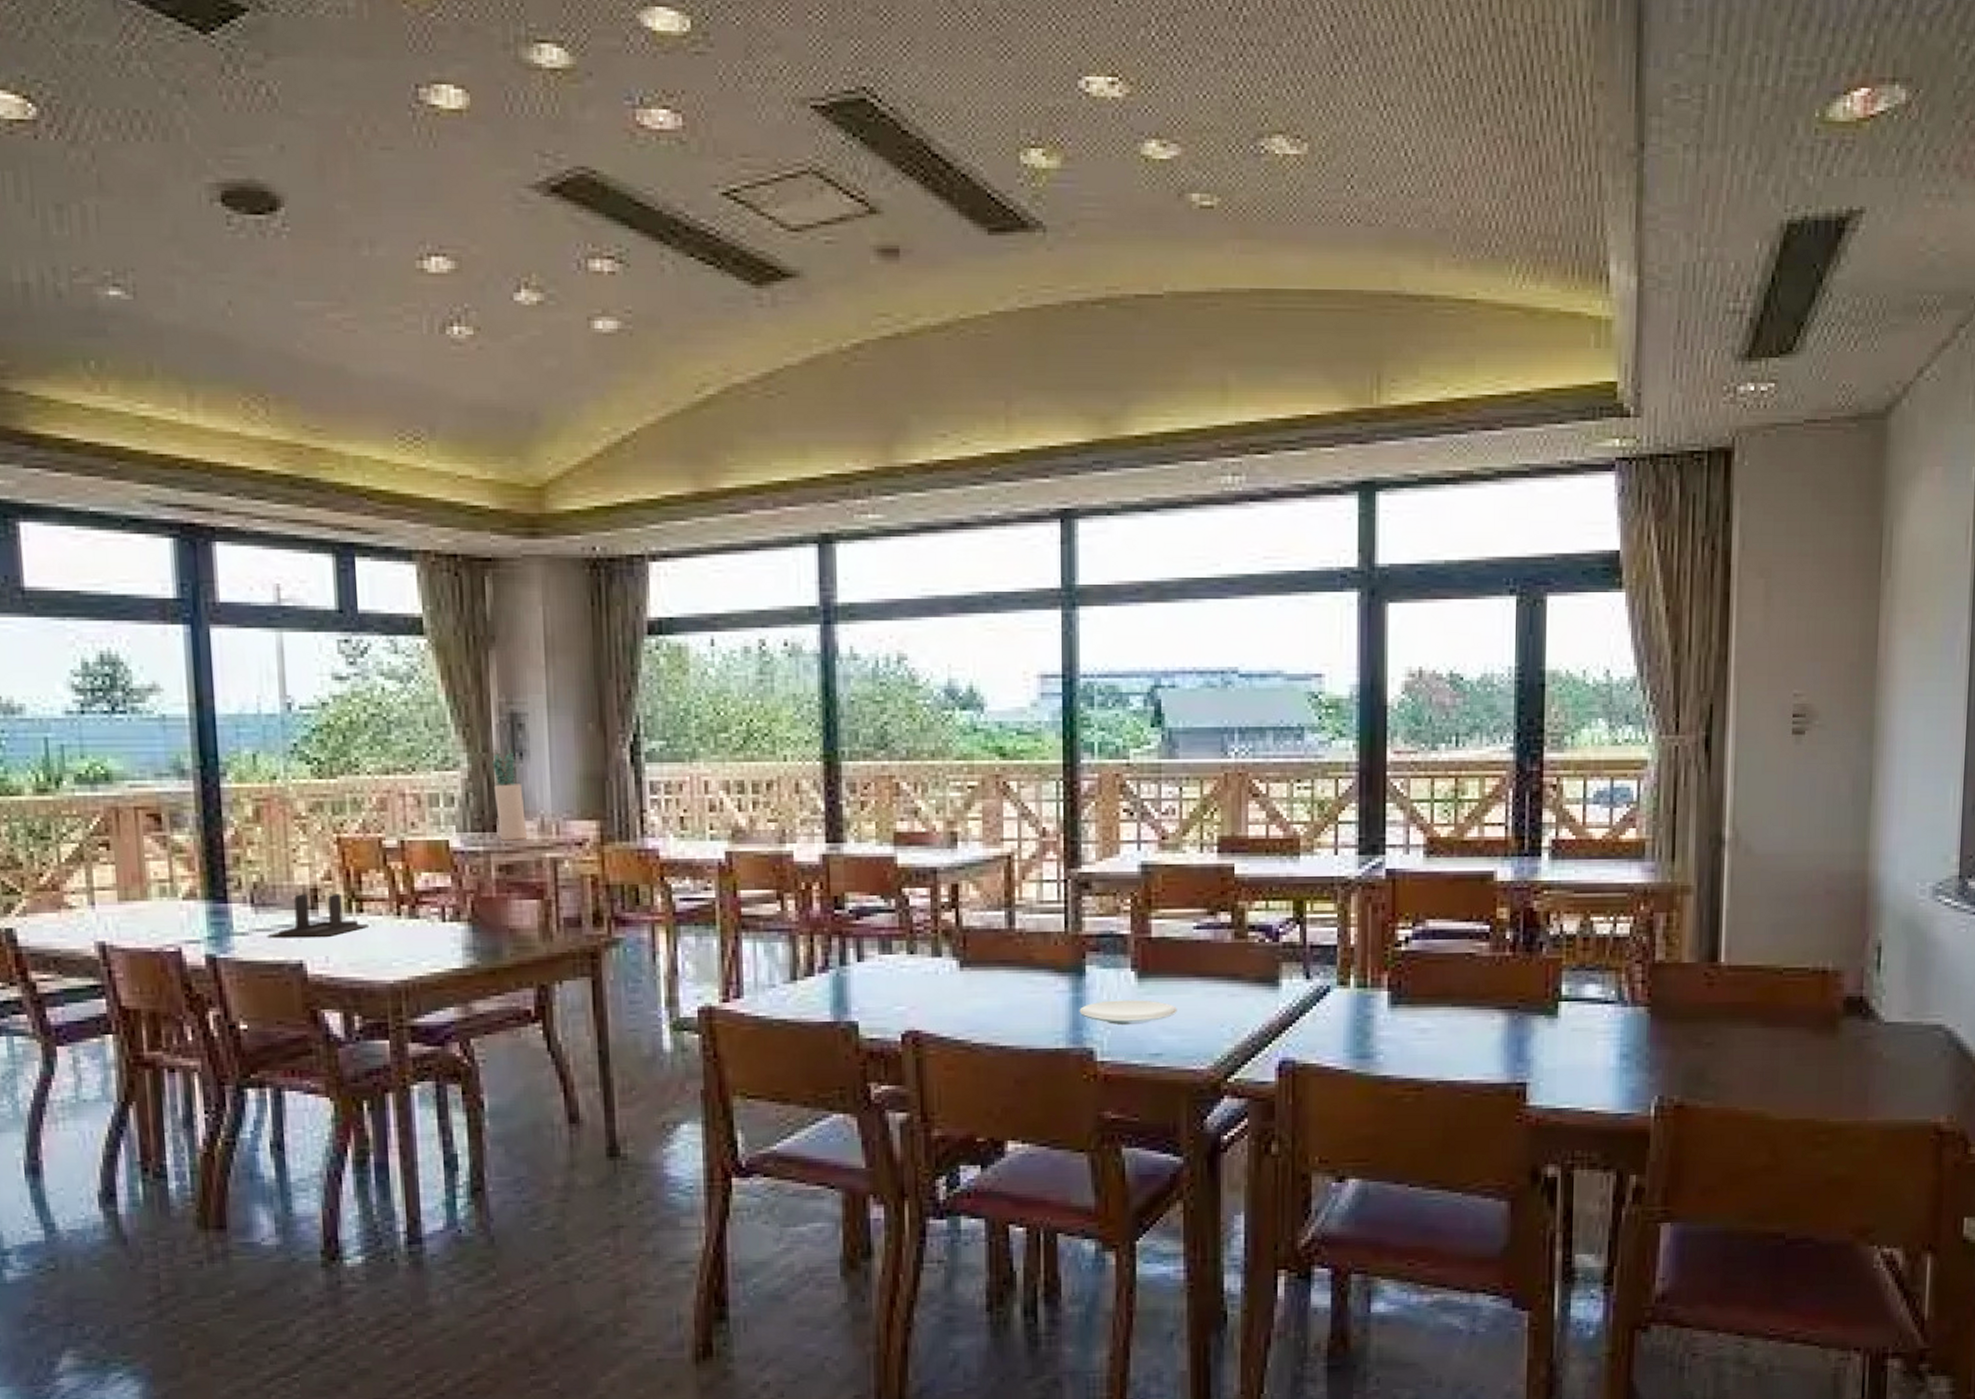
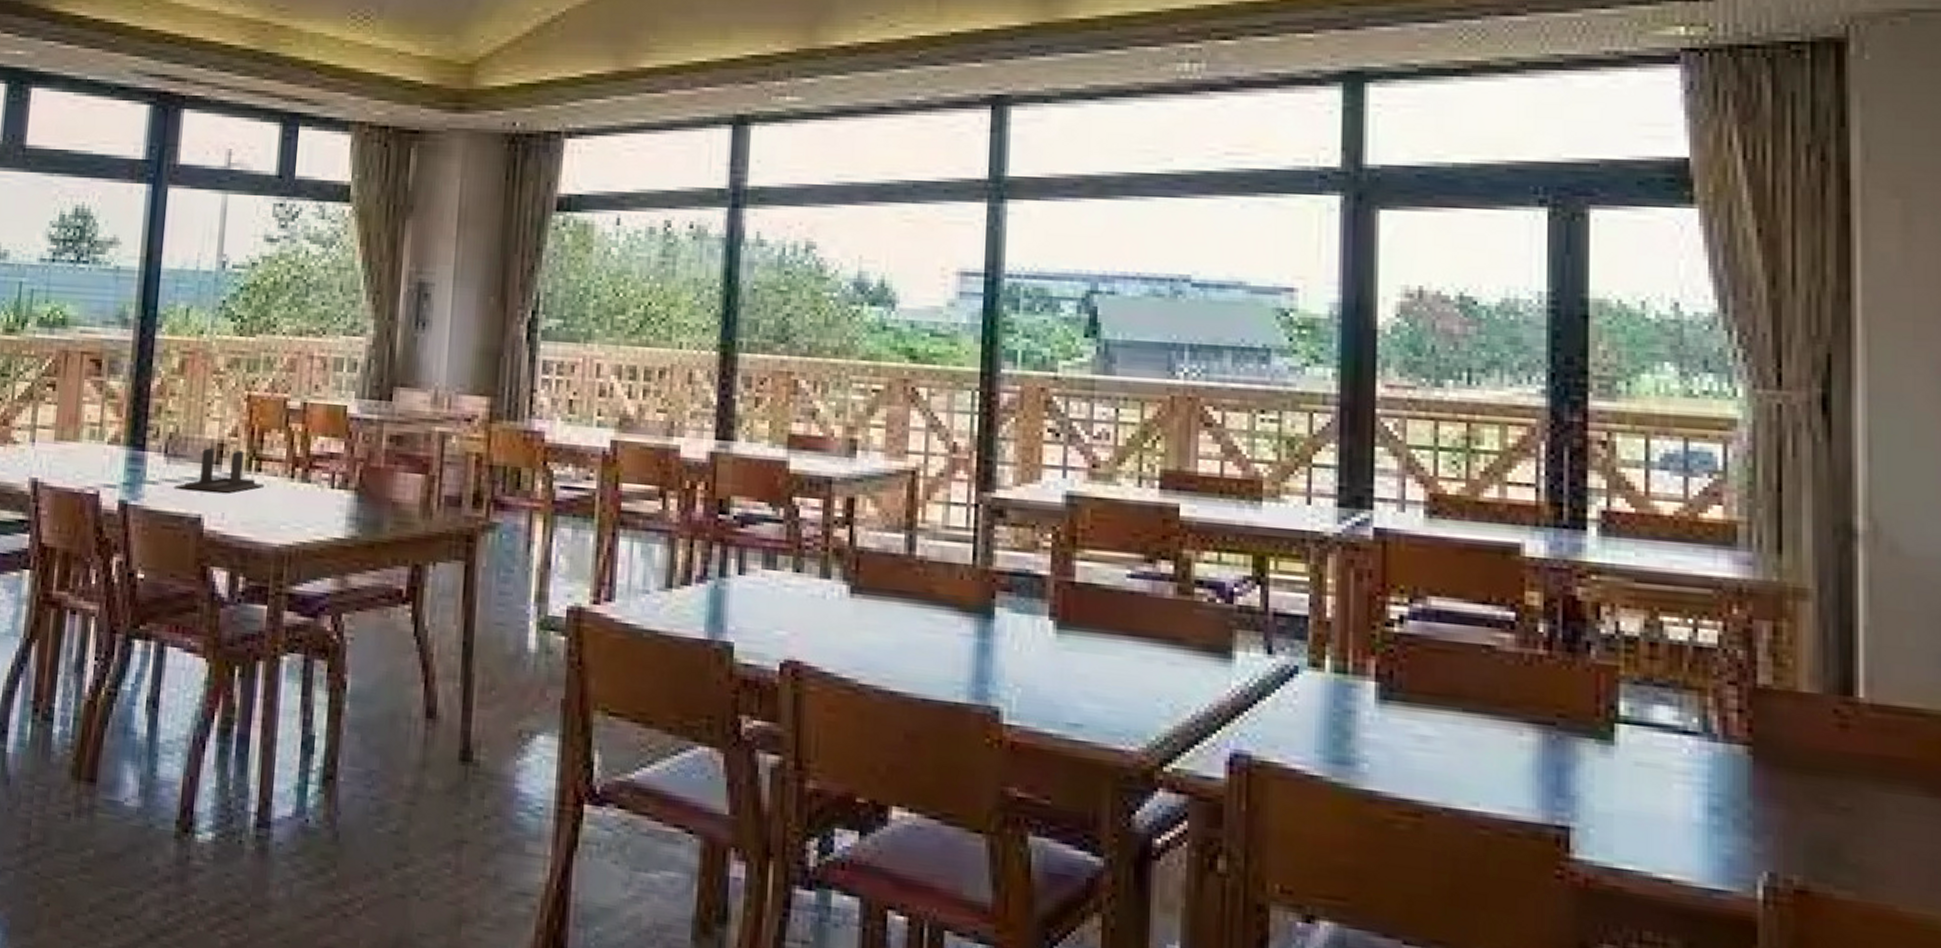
vase: present [492,745,528,842] -> none [394,314,422,412]
plate: present [1079,1000,1177,1026] -> none [984,652,1103,686]

